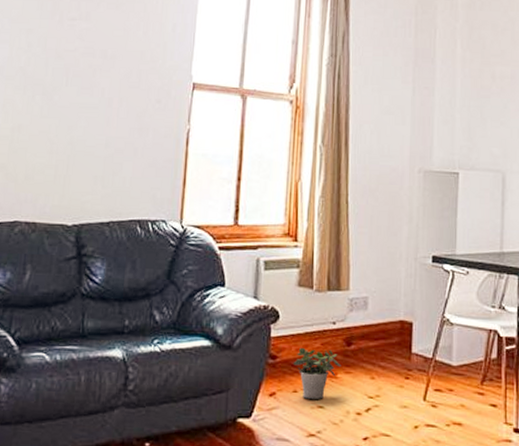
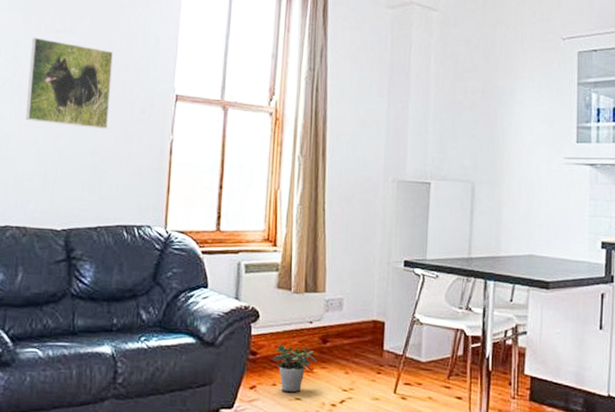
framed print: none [38,26,129,120] -> present [26,37,113,130]

